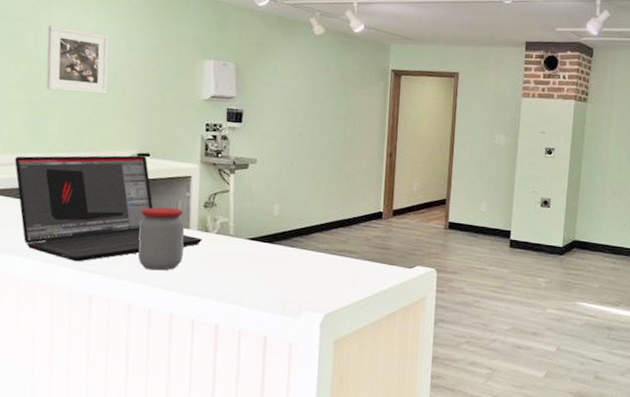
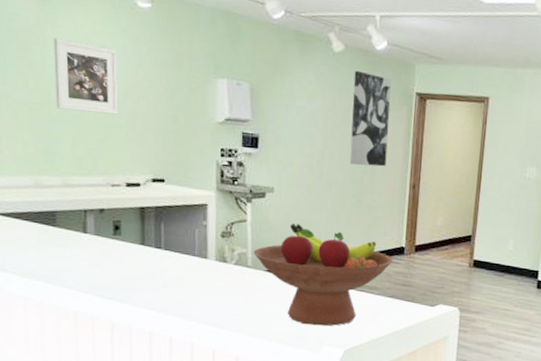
laptop: present [15,155,202,262] -> none [30,178,220,289]
jar: present [137,207,185,271] -> none [156,235,203,301]
fruit bowl: none [235,192,371,292] -> present [253,223,393,326]
wall art: none [329,51,368,137] -> present [349,70,391,167]

